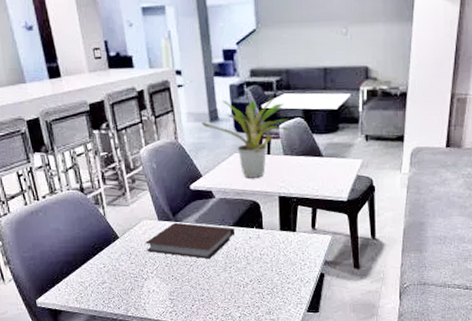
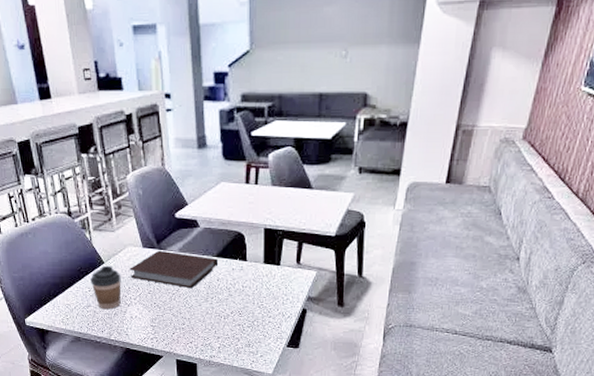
coffee cup: none [105,240,138,285] -> present [90,265,122,310]
potted plant: present [202,98,292,178] -> none [189,125,282,208]

